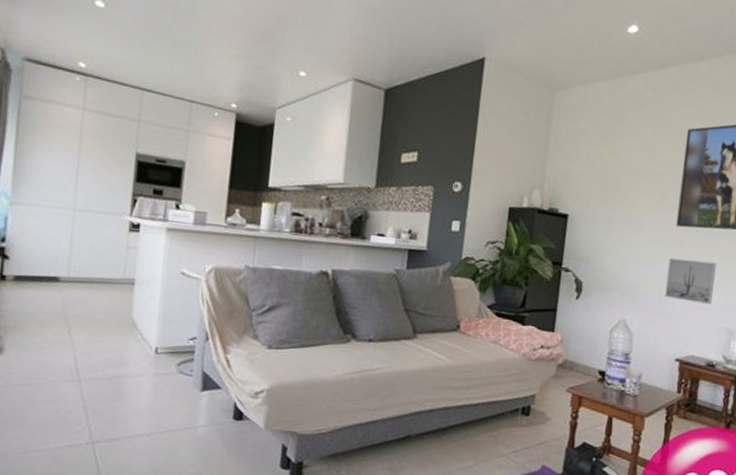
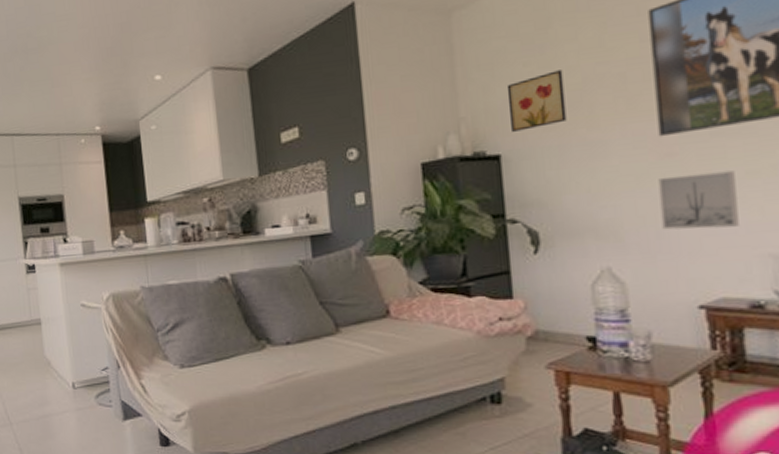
wall art: none [580,157,624,200] -> present [506,70,567,132]

